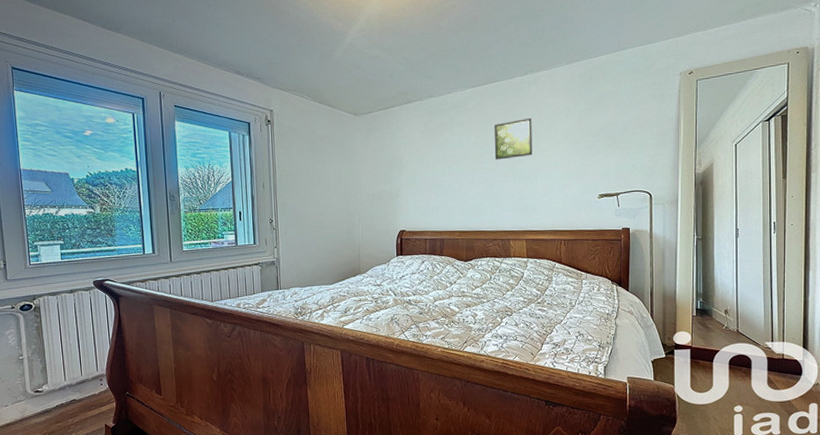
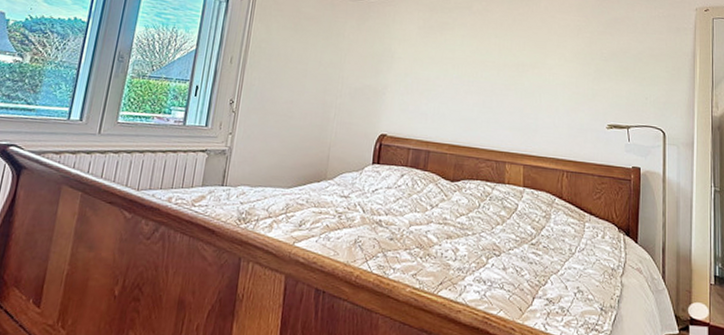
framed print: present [494,117,533,160] -> none [496,30,540,71]

